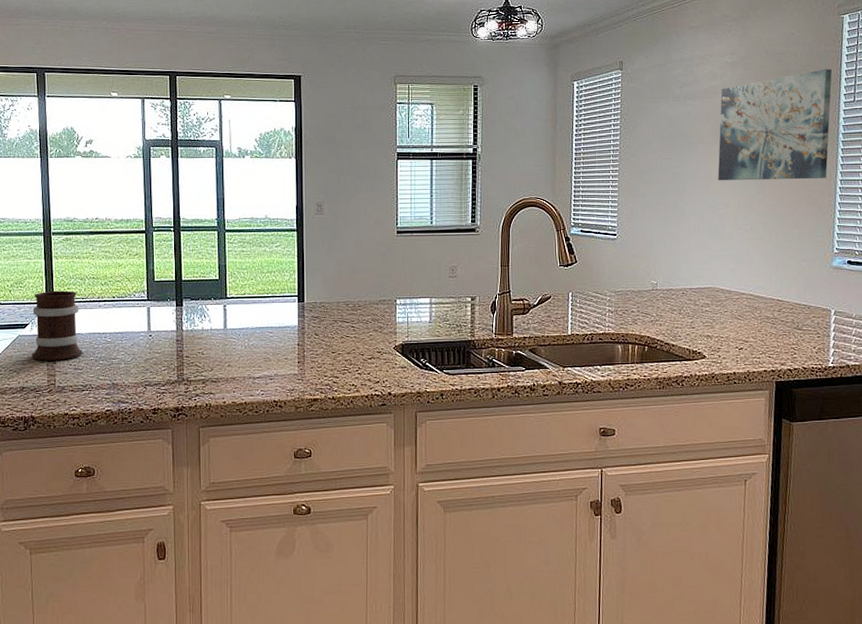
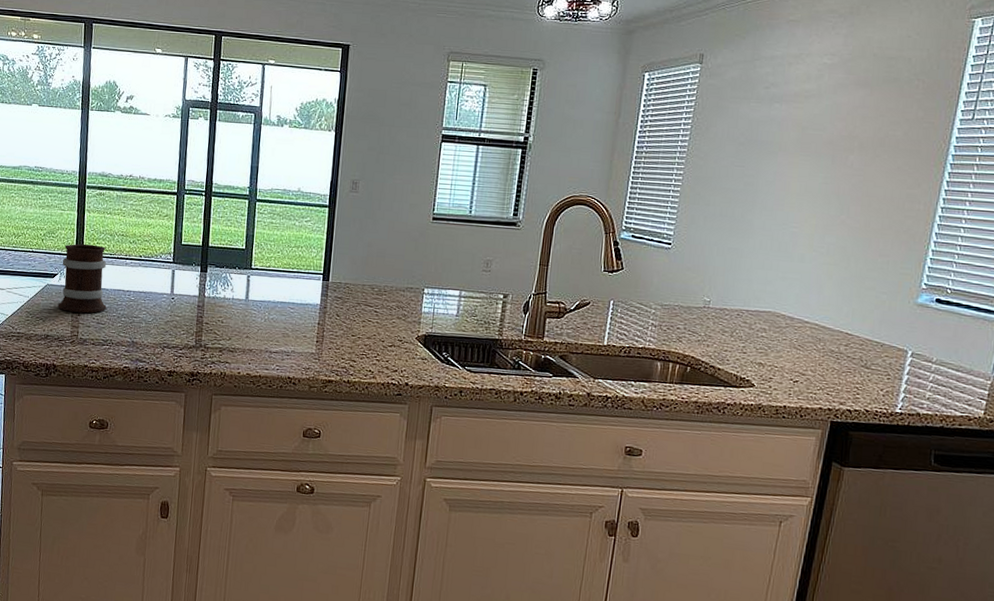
wall art: present [718,69,832,181] -> none [796,79,951,205]

